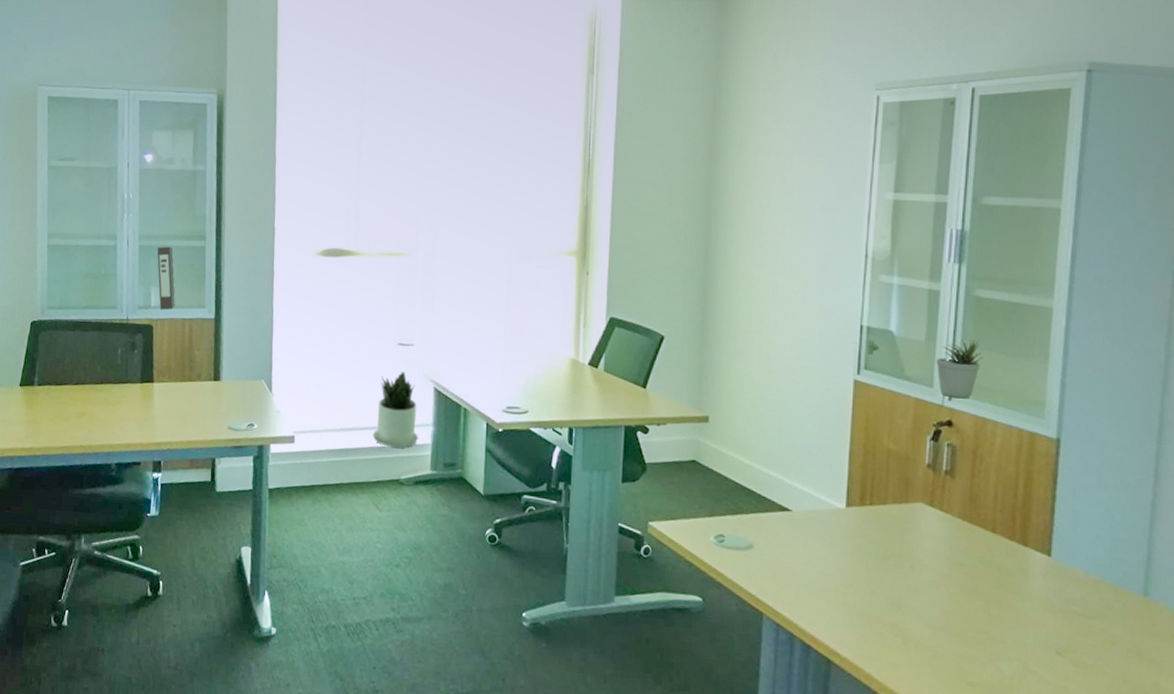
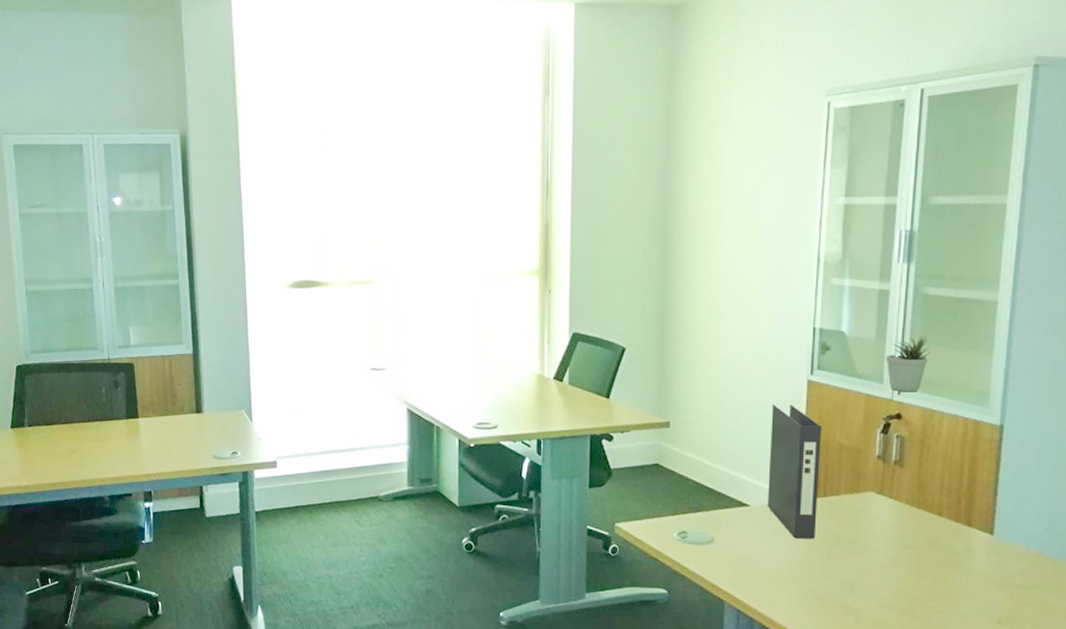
binder: present [157,246,176,310] -> none [132,286,154,348]
planter: present [372,372,419,448] -> none [350,395,395,467]
binder: none [810,404,868,551] -> present [767,405,821,539]

